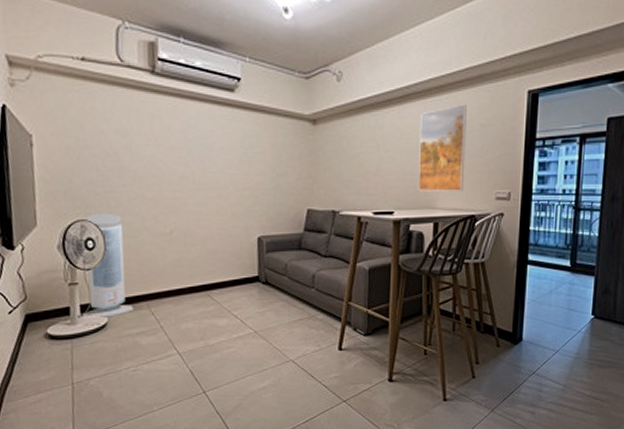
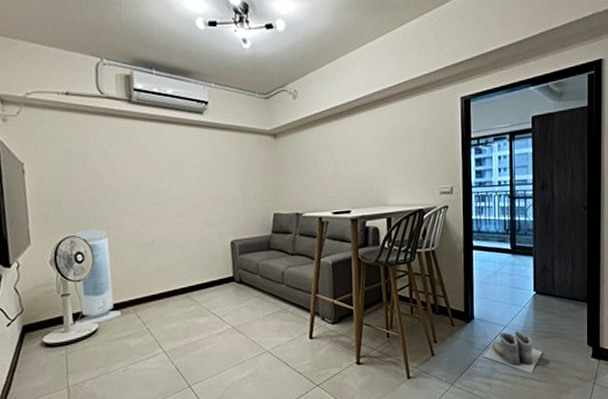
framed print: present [417,104,467,192] -> none [368,112,411,191]
boots: none [529,356,596,404] -> present [483,330,543,374]

